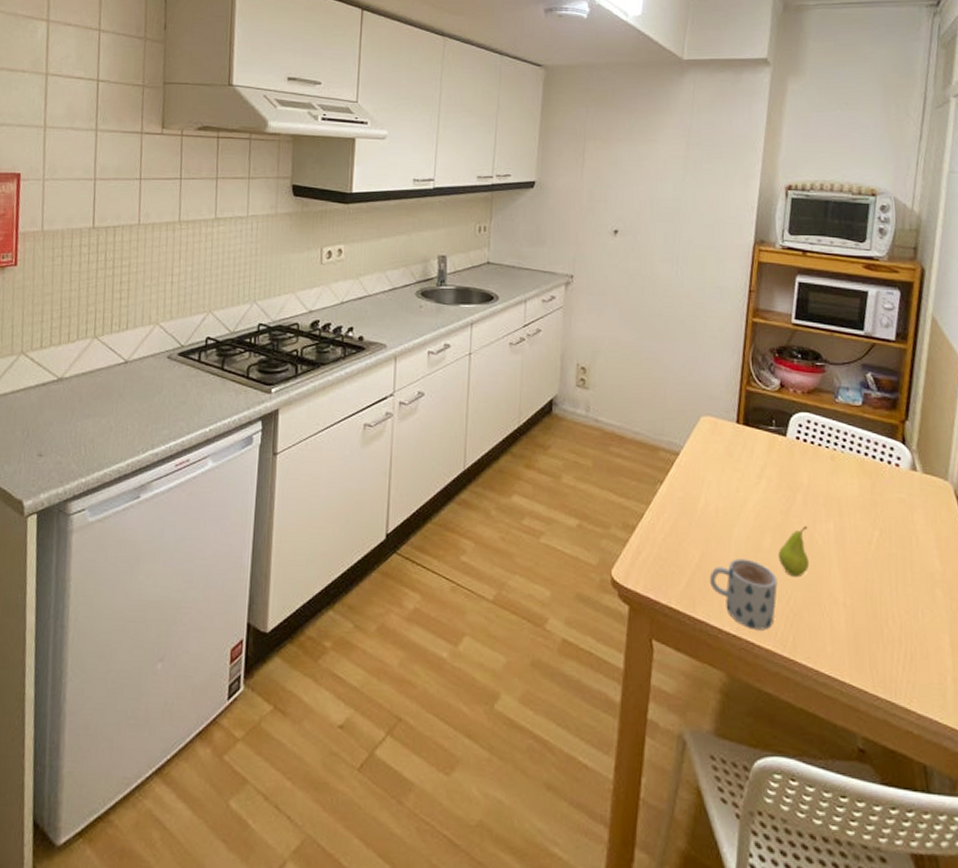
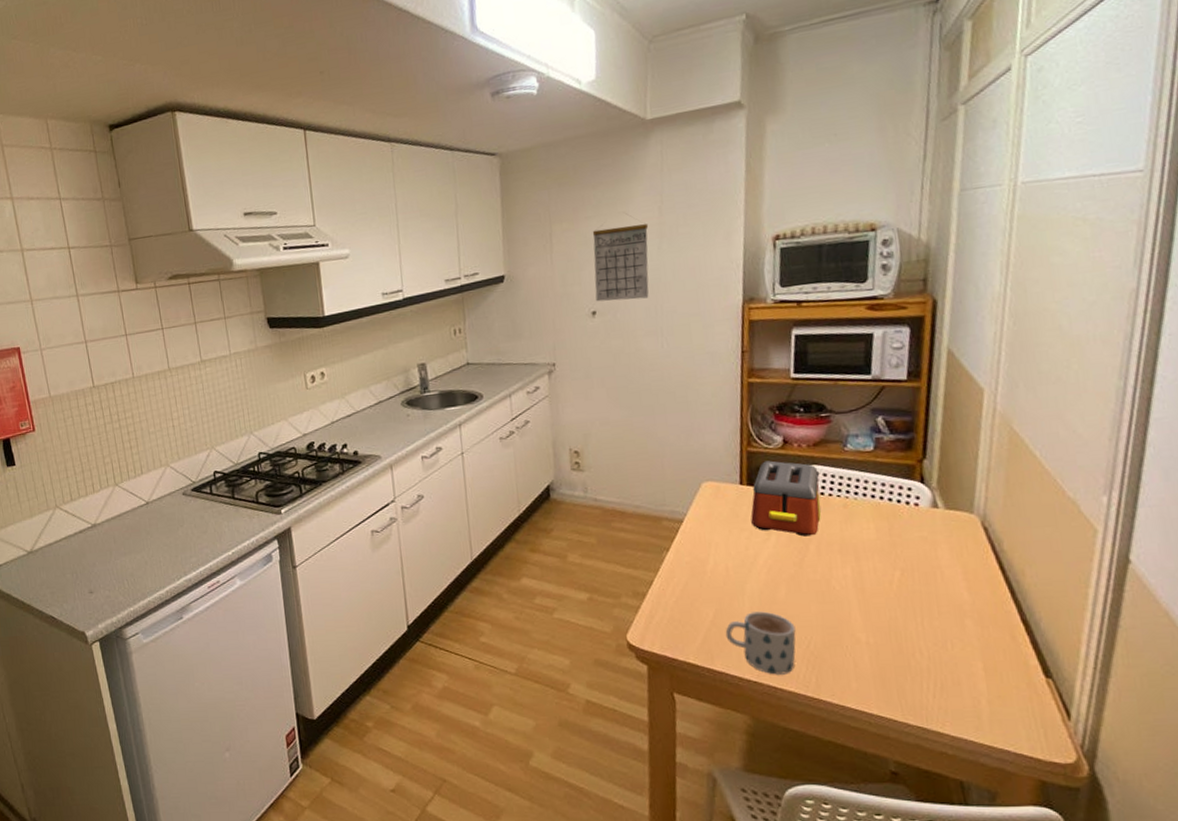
calendar: none [619,144,675,225] -> present [592,215,649,302]
toaster: none [744,402,811,485] -> present [750,460,821,537]
fruit: present [777,525,810,578] -> none [793,573,828,624]

